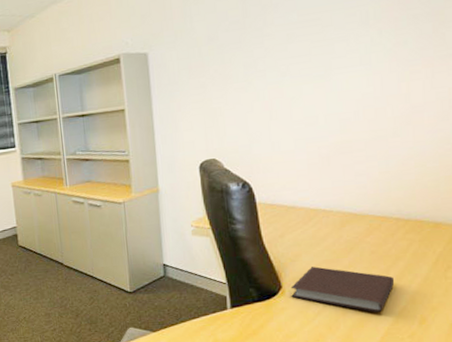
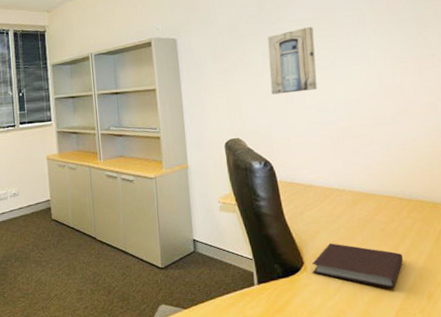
wall art: none [251,30,307,110] -> present [267,26,318,95]

